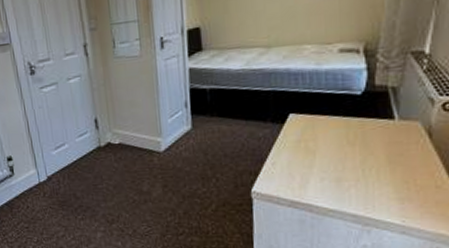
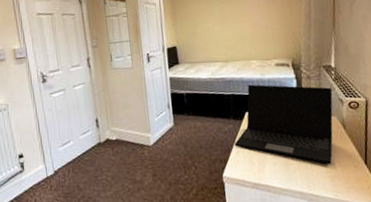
laptop: none [269,77,420,183] -> present [234,84,333,165]

